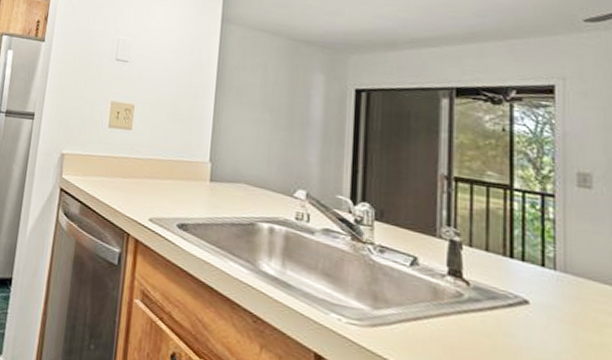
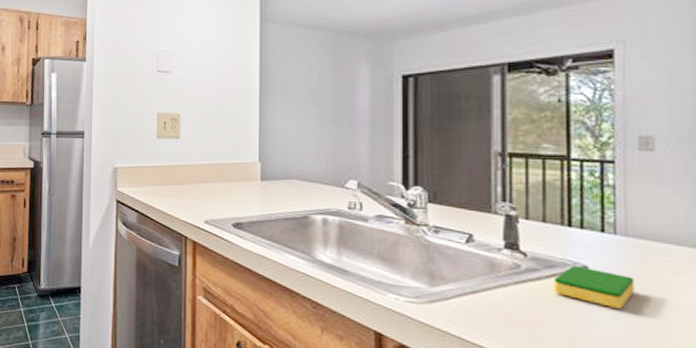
dish sponge: none [495,299,574,349] -> present [553,265,635,310]

